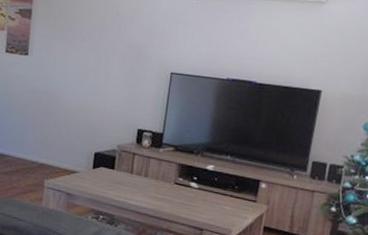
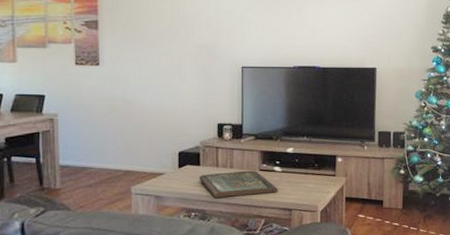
board game: none [112,178,192,209] -> present [199,170,278,199]

